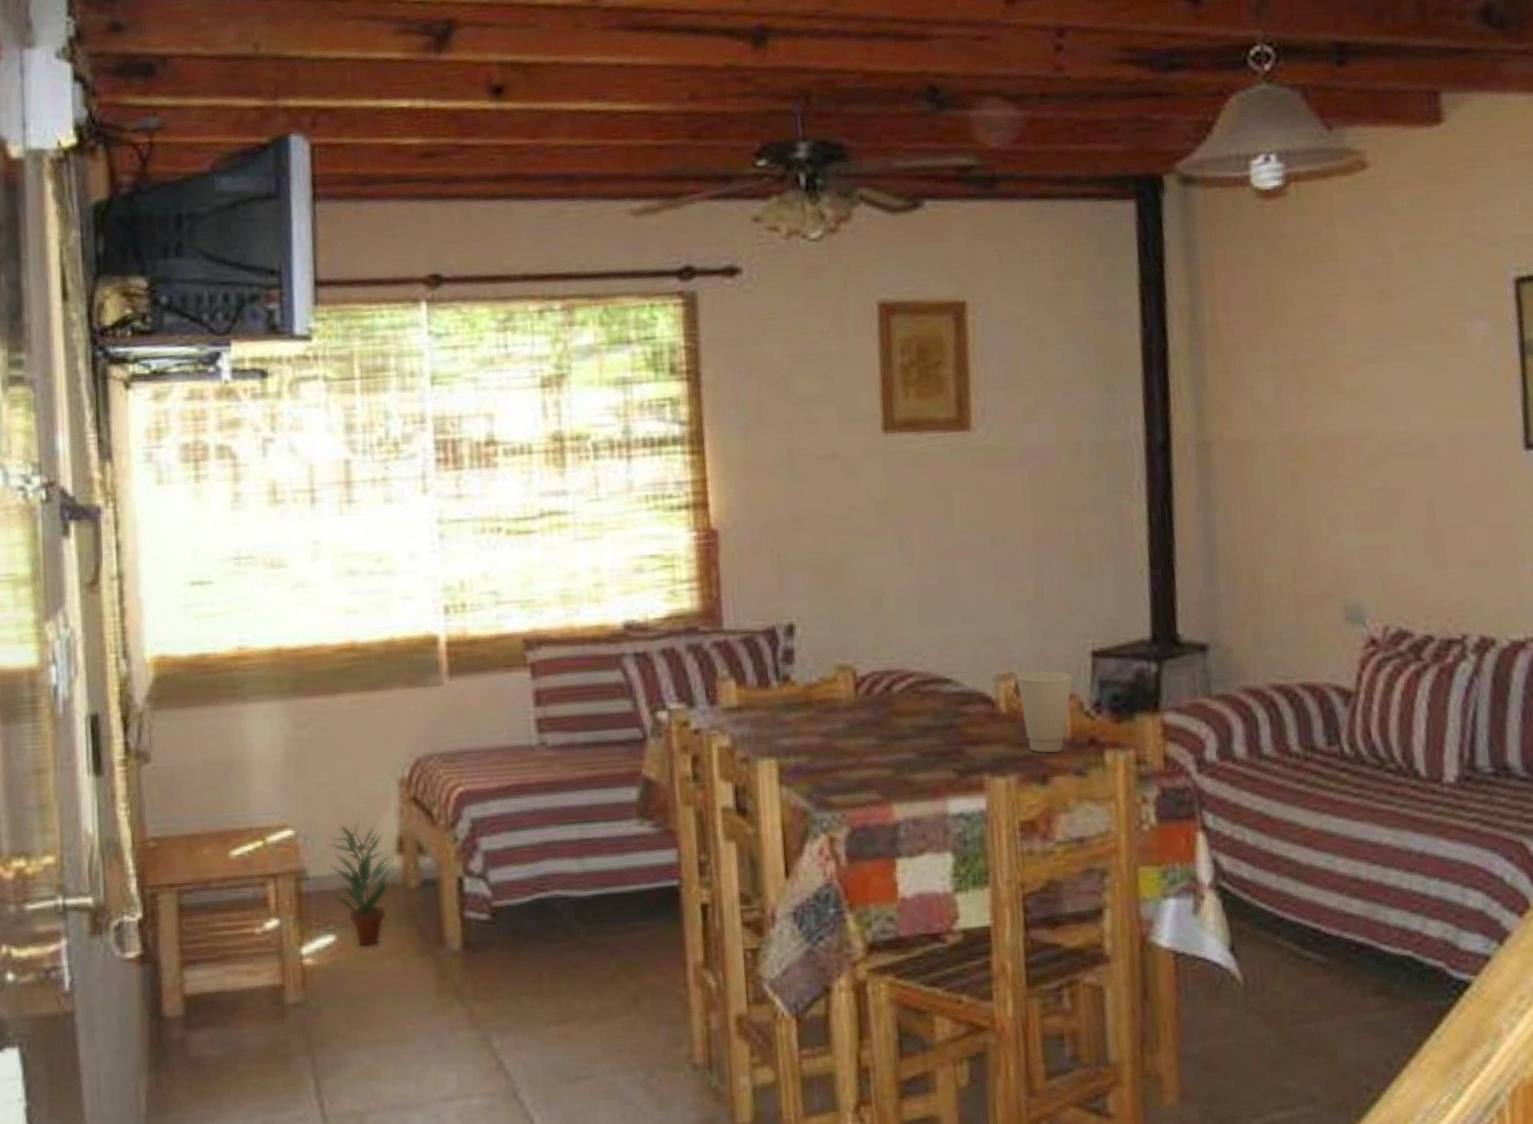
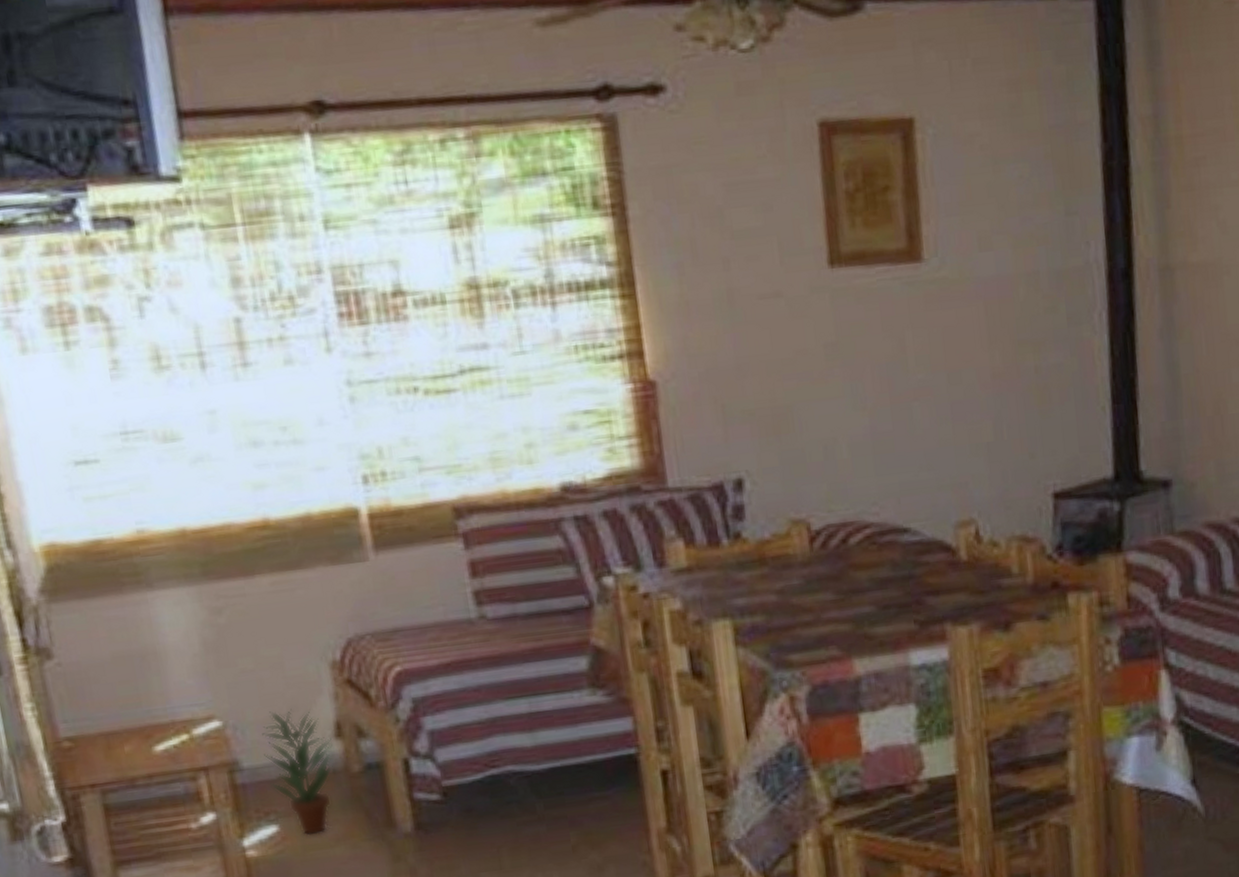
cup: present [1017,671,1073,753] -> none [977,515,1035,600]

